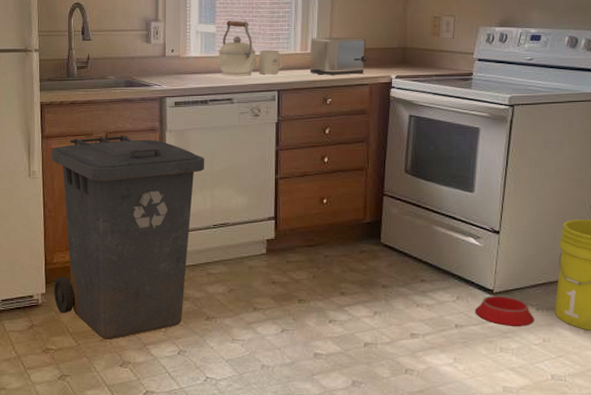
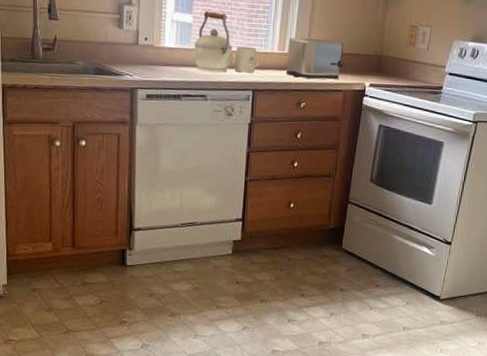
recycling bin: present [51,135,205,340] -> none [13,125,176,332]
pet bowl: present [475,295,534,326] -> none [422,301,473,330]

